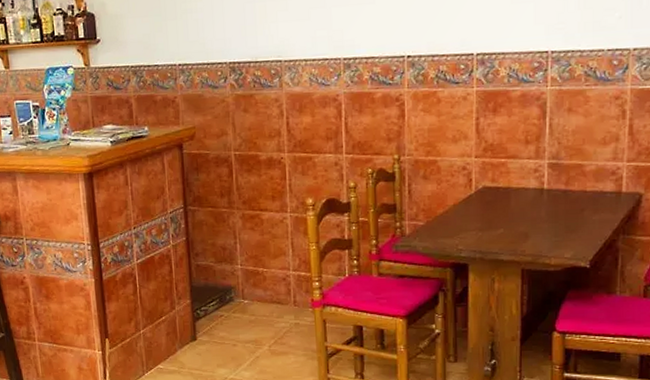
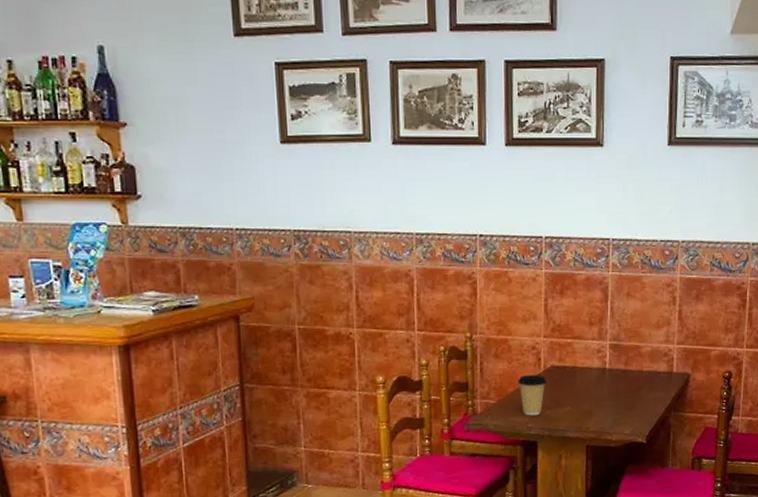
coffee cup: none [446,196,479,238] -> present [517,375,548,416]

